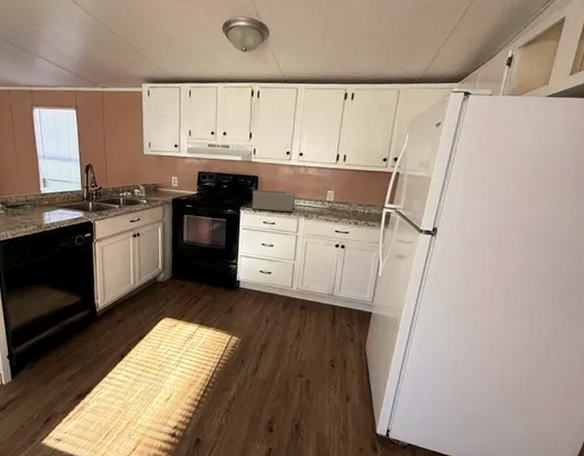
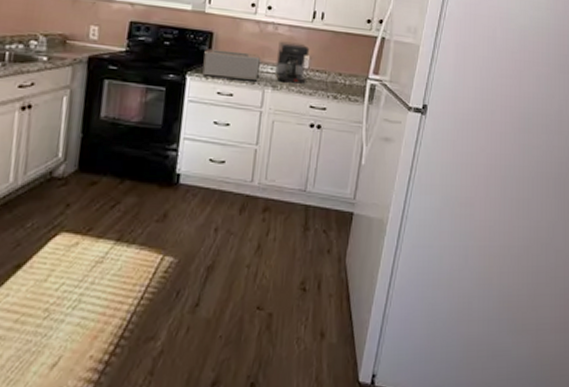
coffee maker: none [306,180,334,213] -> present [273,41,310,84]

